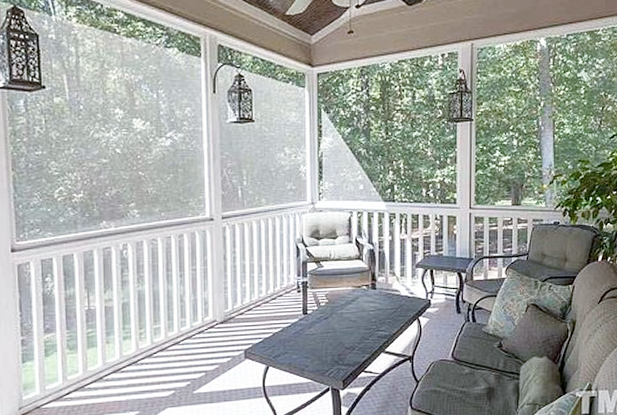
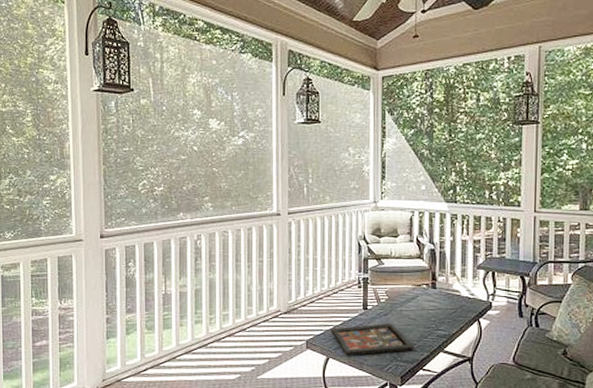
decorative tray: none [270,327,355,364] -> present [330,323,414,356]

